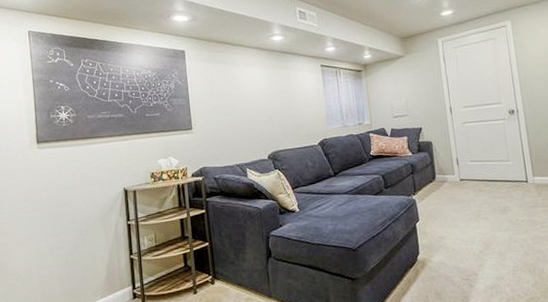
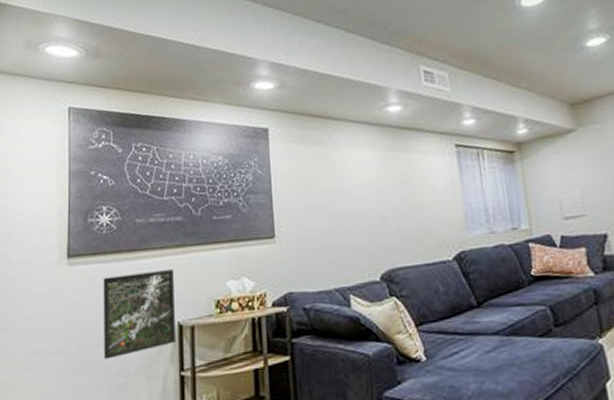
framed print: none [66,151,123,214] -> present [103,269,177,360]

